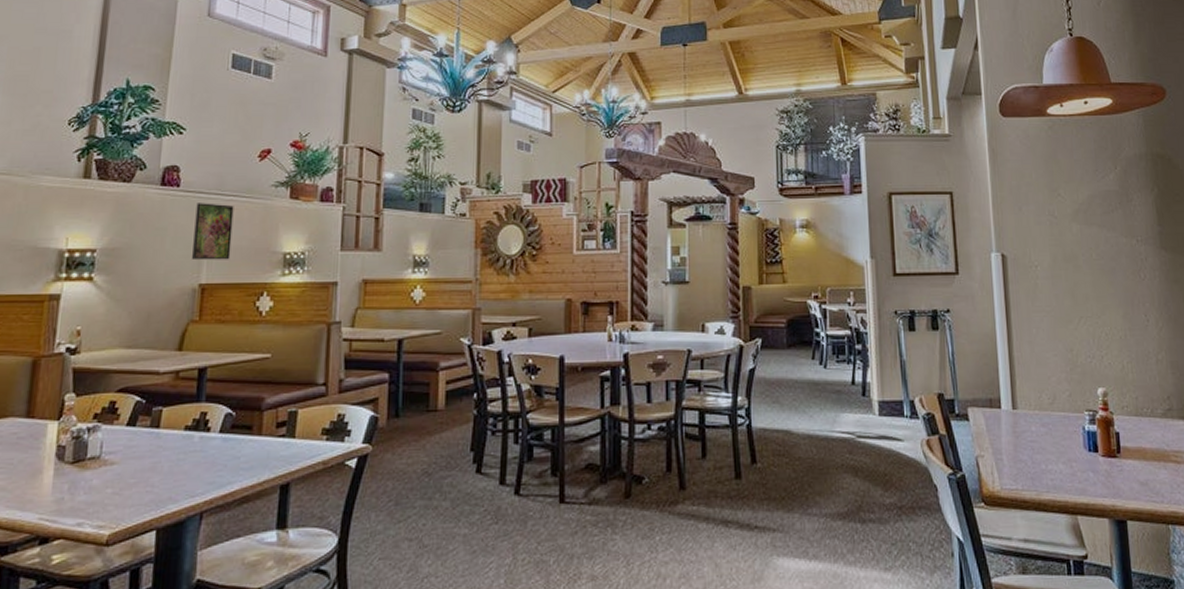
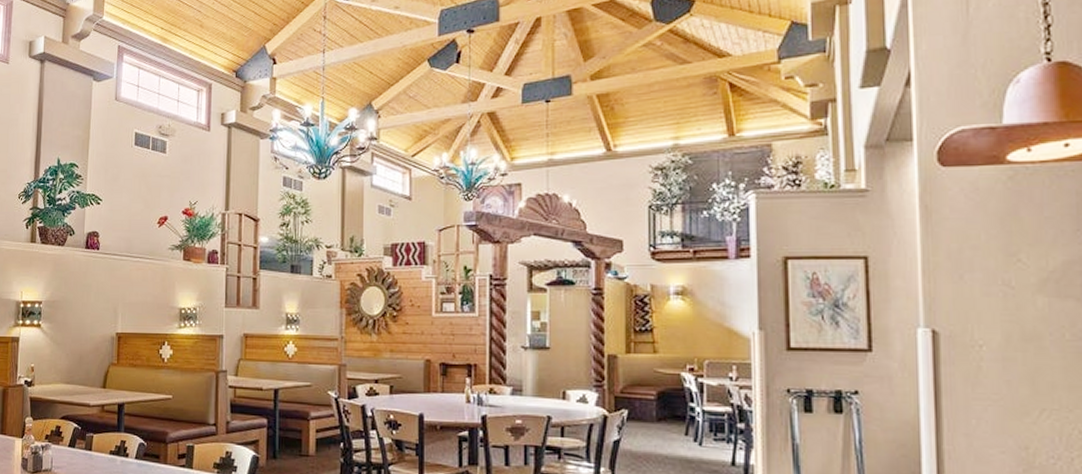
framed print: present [192,203,234,261] -> none [110,263,140,313]

